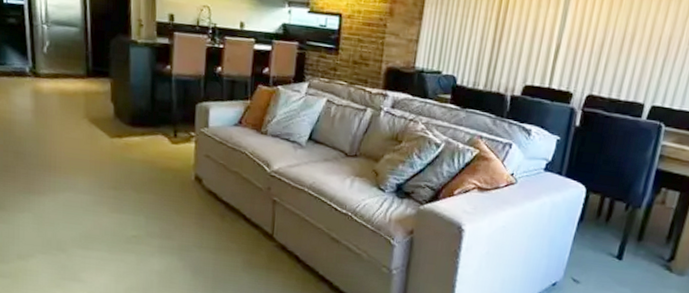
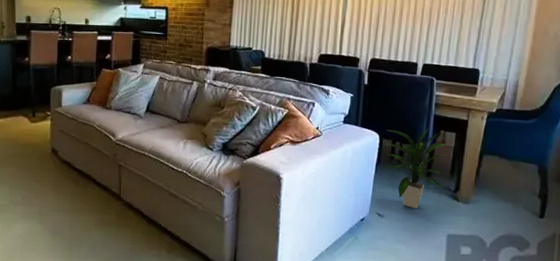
indoor plant: none [589,182,667,277] -> present [385,128,448,209]

